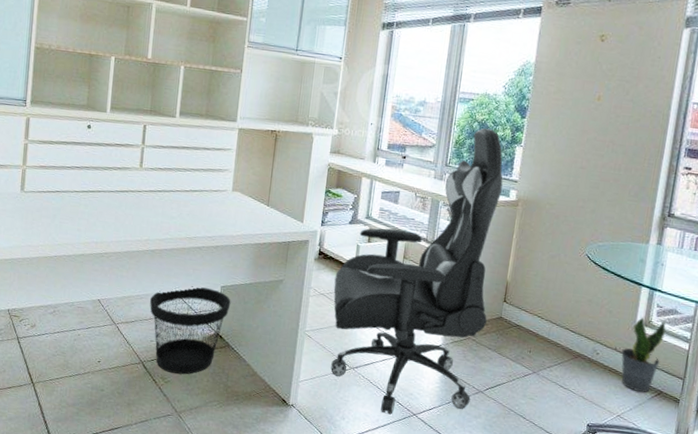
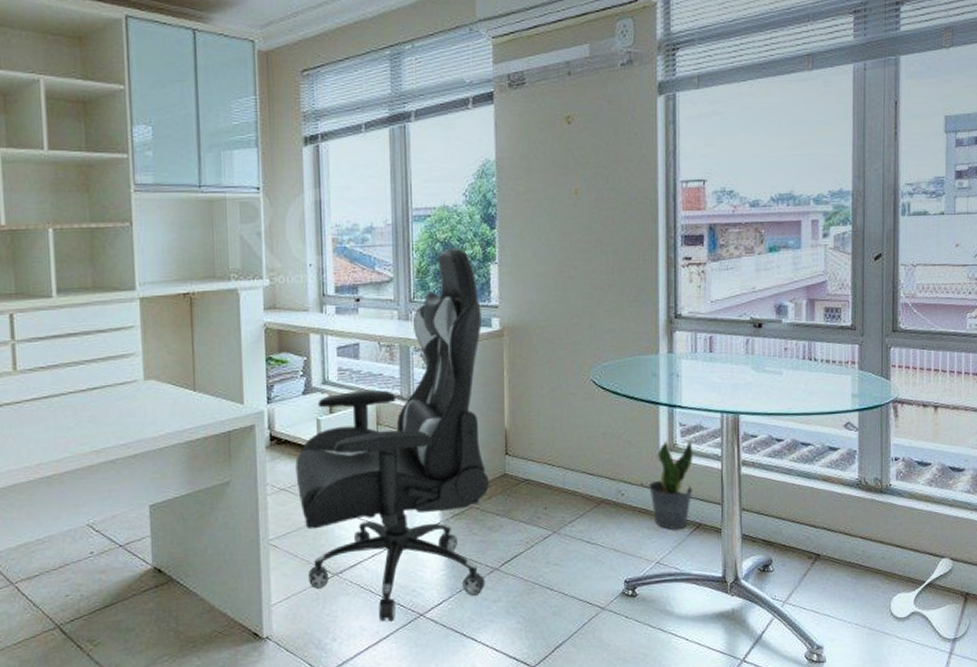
wastebasket: present [149,286,231,375] -> none [55,511,166,632]

